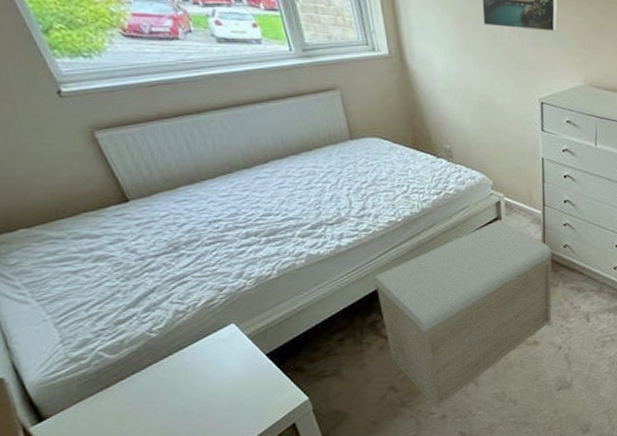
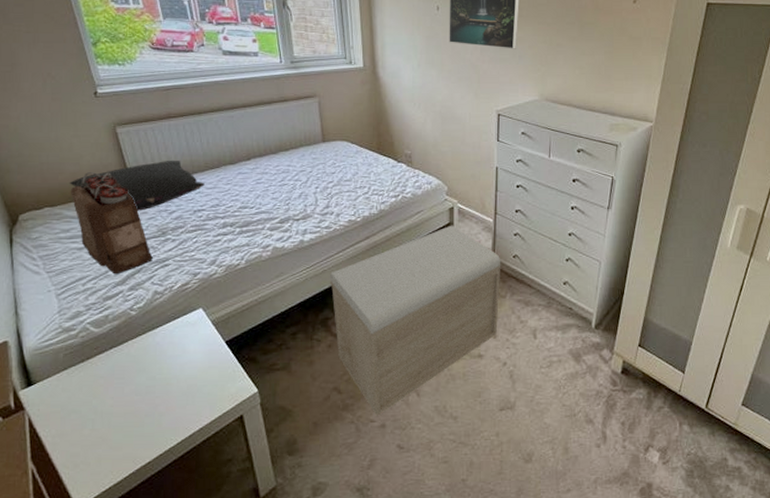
pillow: none [45,166,217,226] -> present [69,160,204,211]
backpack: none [48,184,166,297] -> present [70,171,152,275]

